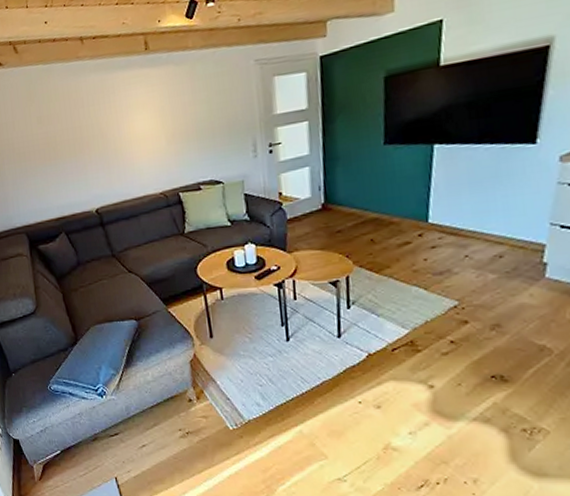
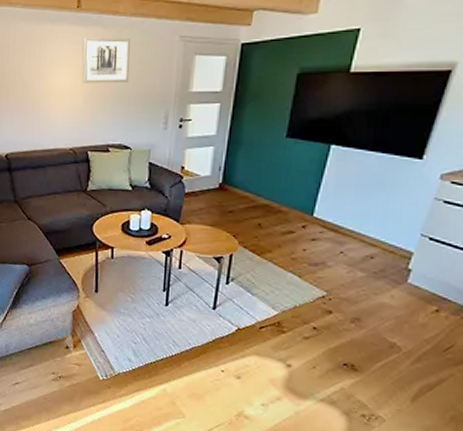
wall art: none [156,71,210,125] -> present [82,36,130,83]

